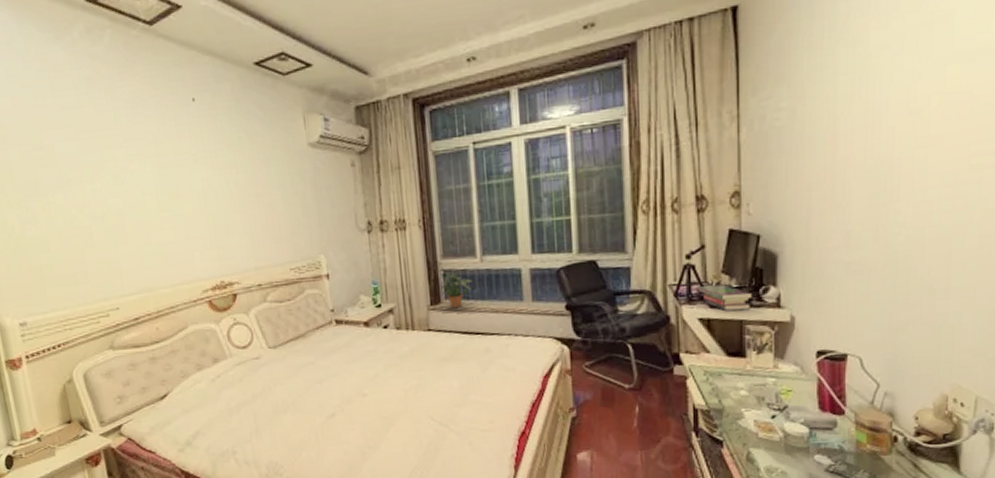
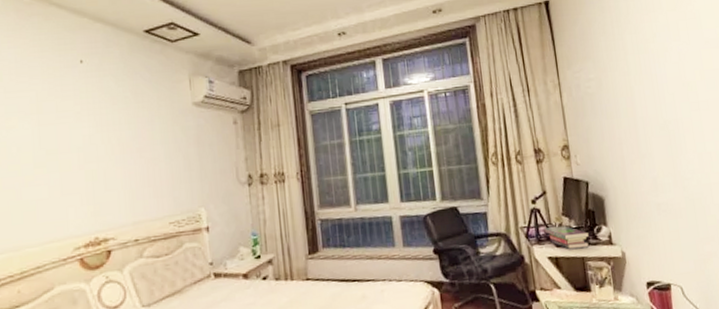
potted plant: present [440,272,472,309] -> none [317,221,348,257]

